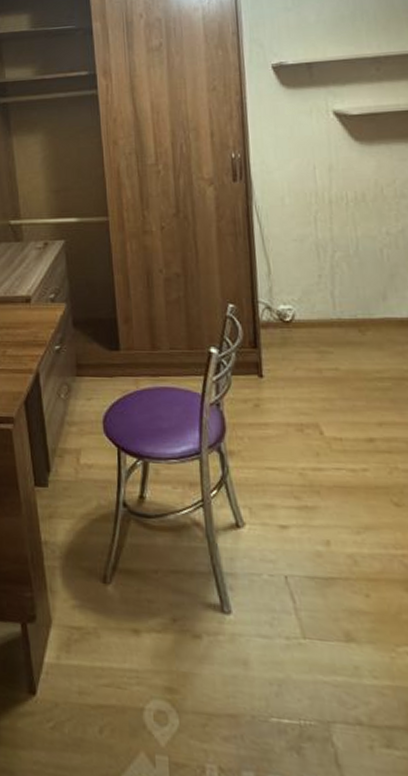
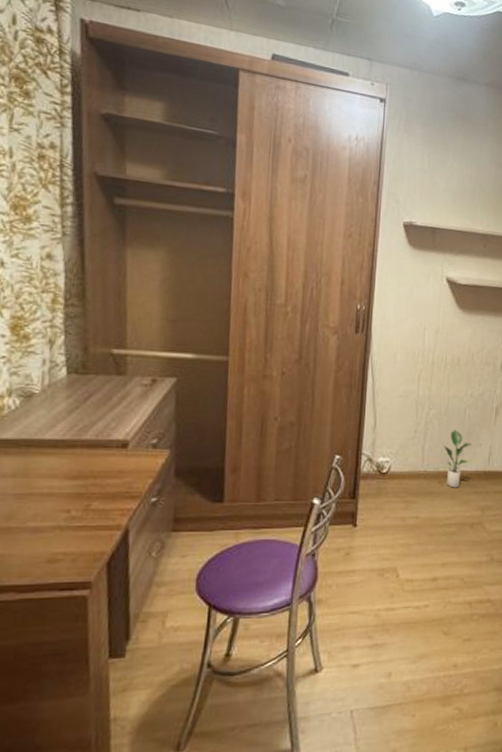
potted plant: none [359,271,397,337] -> present [444,429,471,488]

